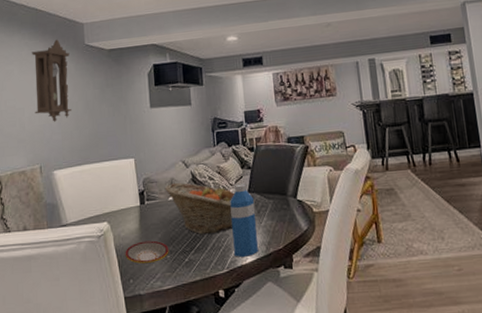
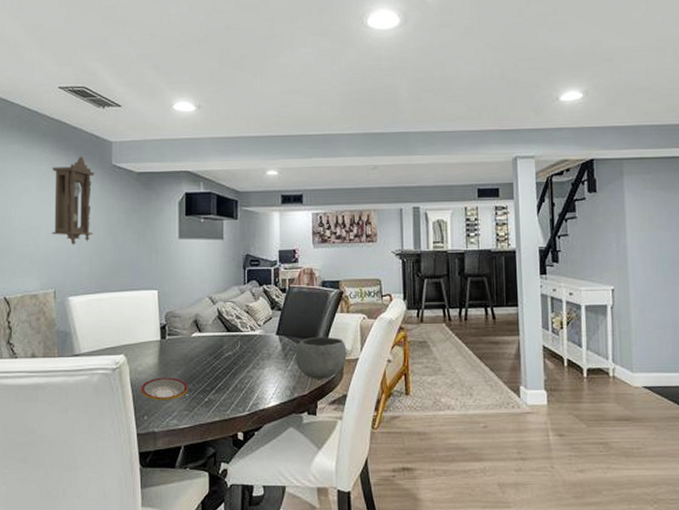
fruit basket: present [165,182,234,235] -> none [188,319,262,375]
water bottle: present [230,183,258,257] -> none [256,325,282,400]
bowl: none [268,191,318,234] -> present [296,336,347,379]

